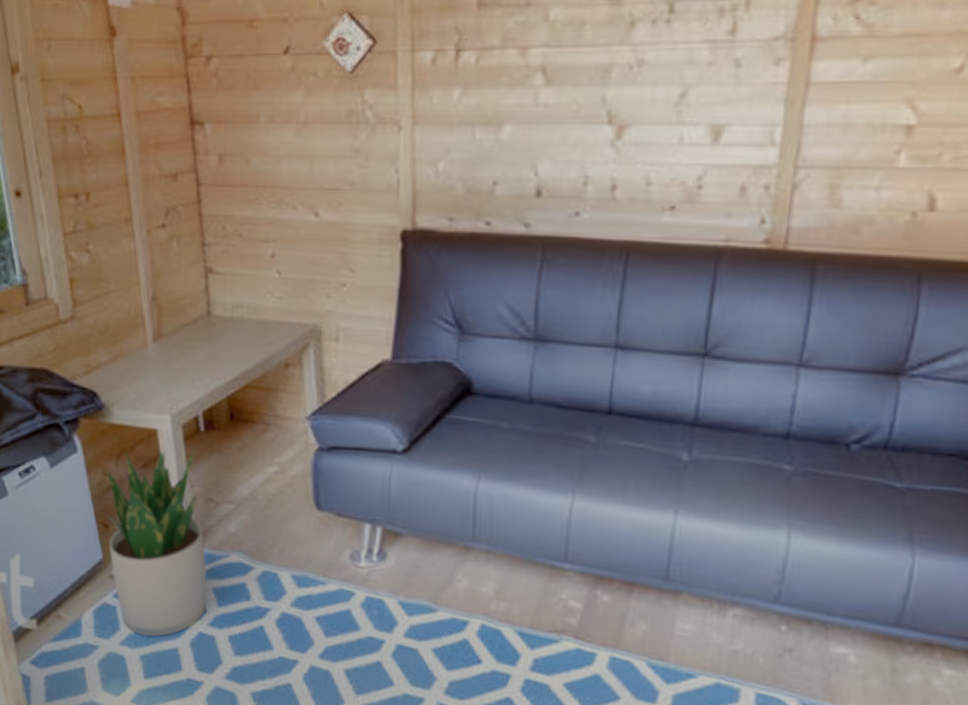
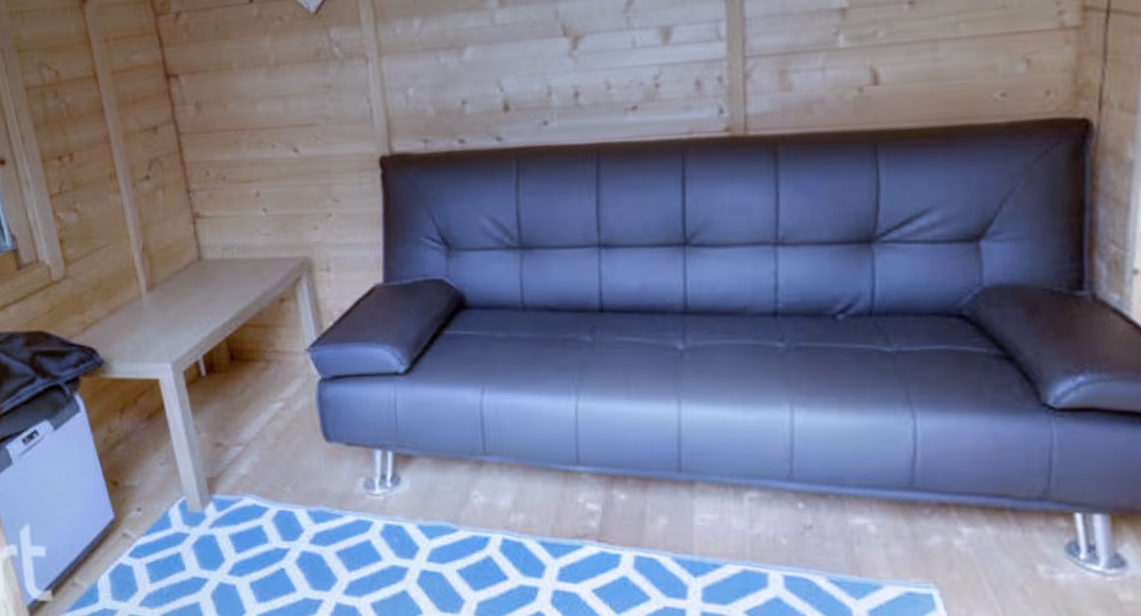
planter: present [101,447,207,637] -> none [108,393,225,594]

